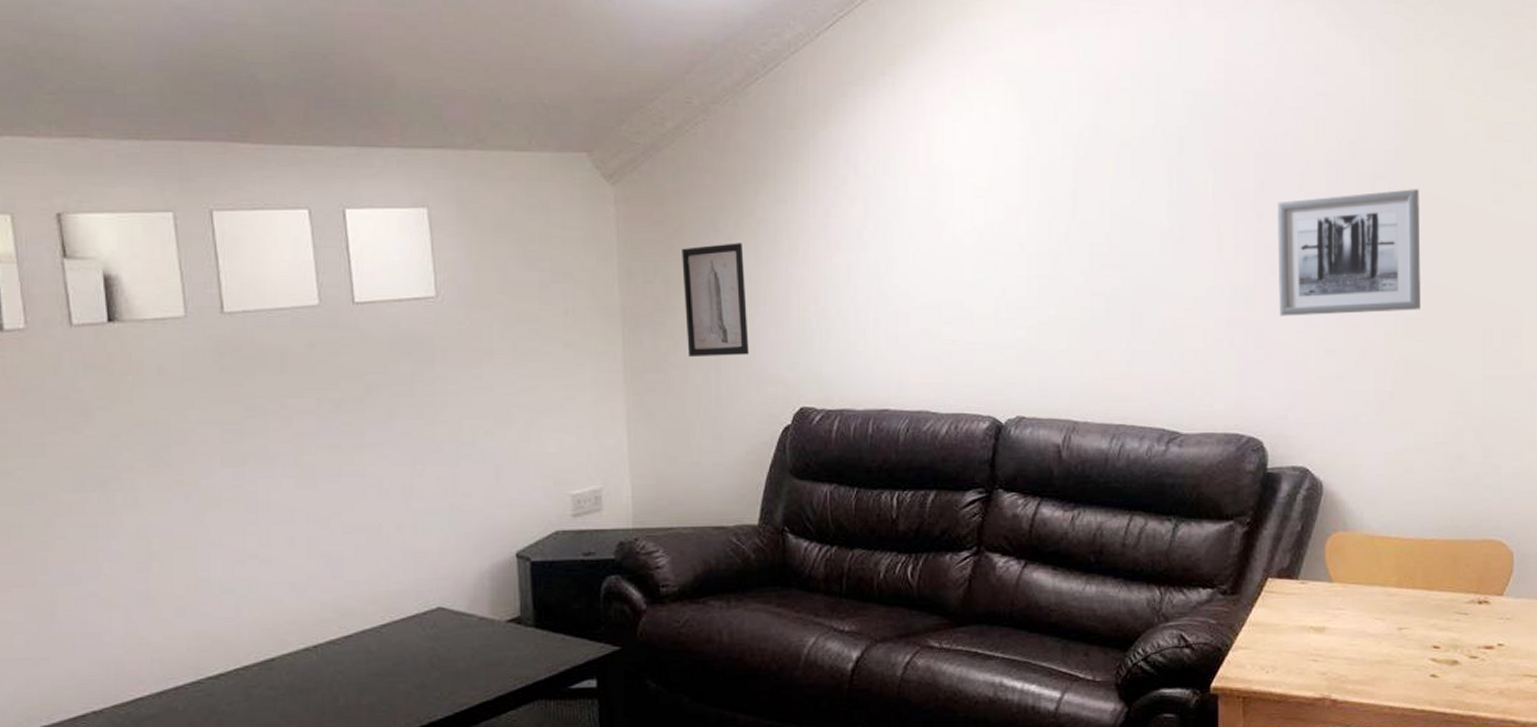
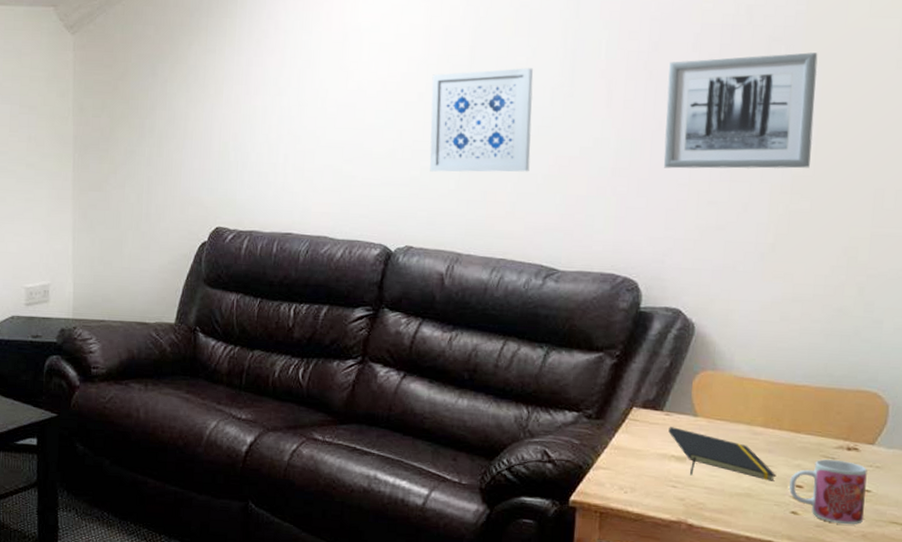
wall art: present [682,243,749,356] -> none [125,85,177,181]
wall art: none [1033,212,1143,331] -> present [429,68,533,172]
notepad: none [1305,596,1414,647] -> present [668,427,776,481]
mug: none [1427,615,1500,683] -> present [789,459,867,525]

